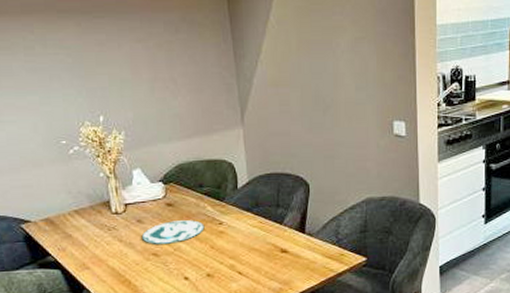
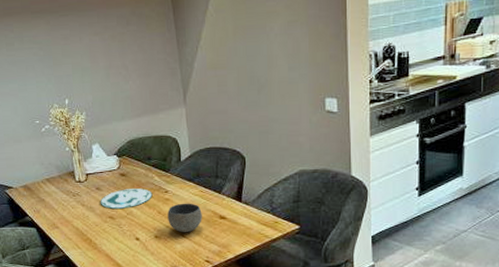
bowl: none [222,235,261,270] -> present [167,203,202,233]

